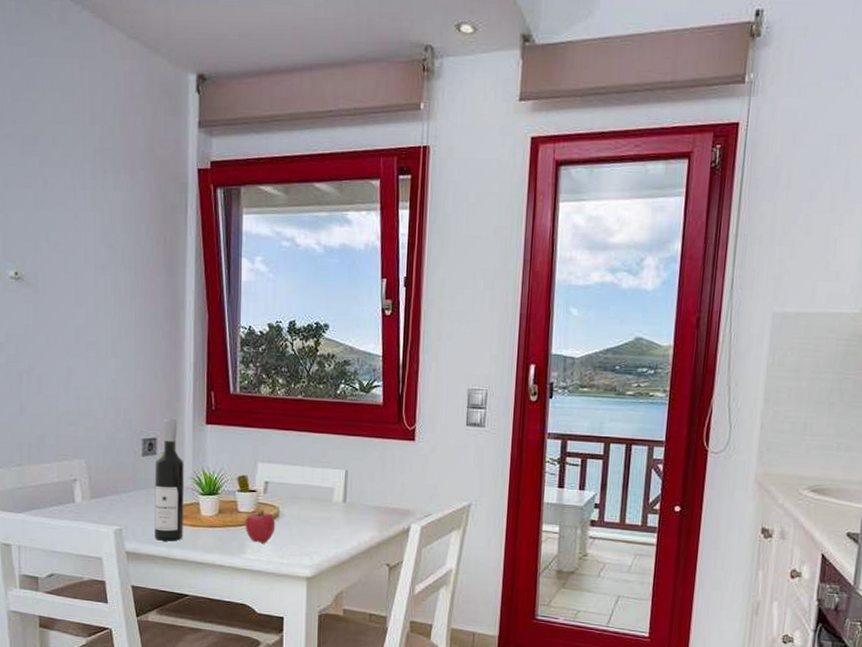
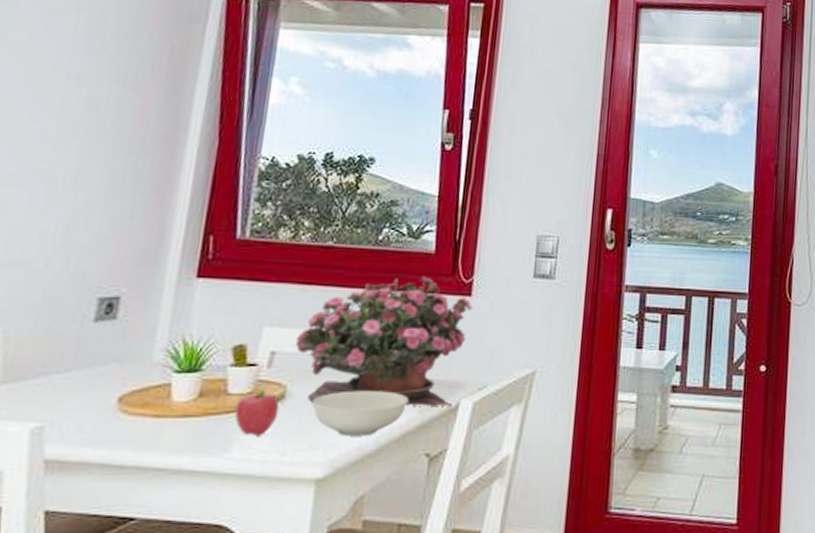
bottle: present [155,418,185,541] -> none [94,270,157,441]
potted flower: none [281,424,416,529] -> present [294,276,473,406]
bowl: none [299,513,371,548] -> present [312,390,409,436]

